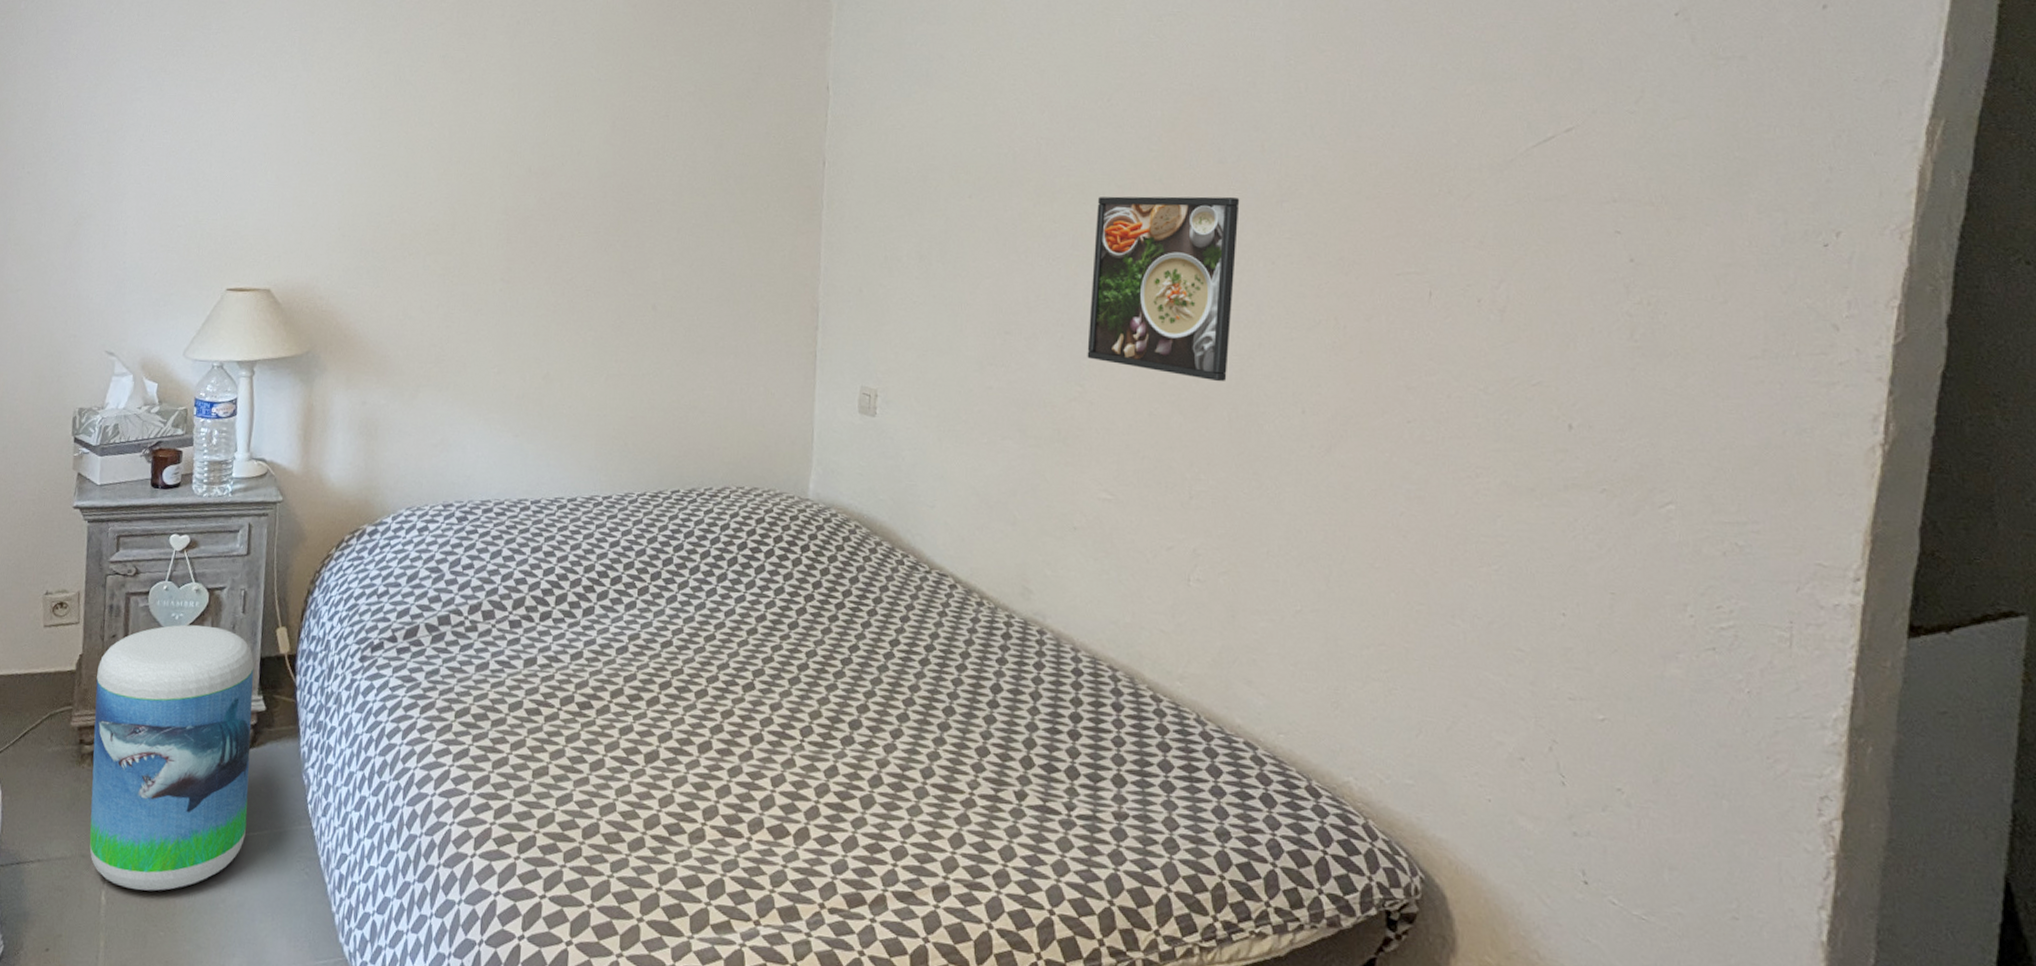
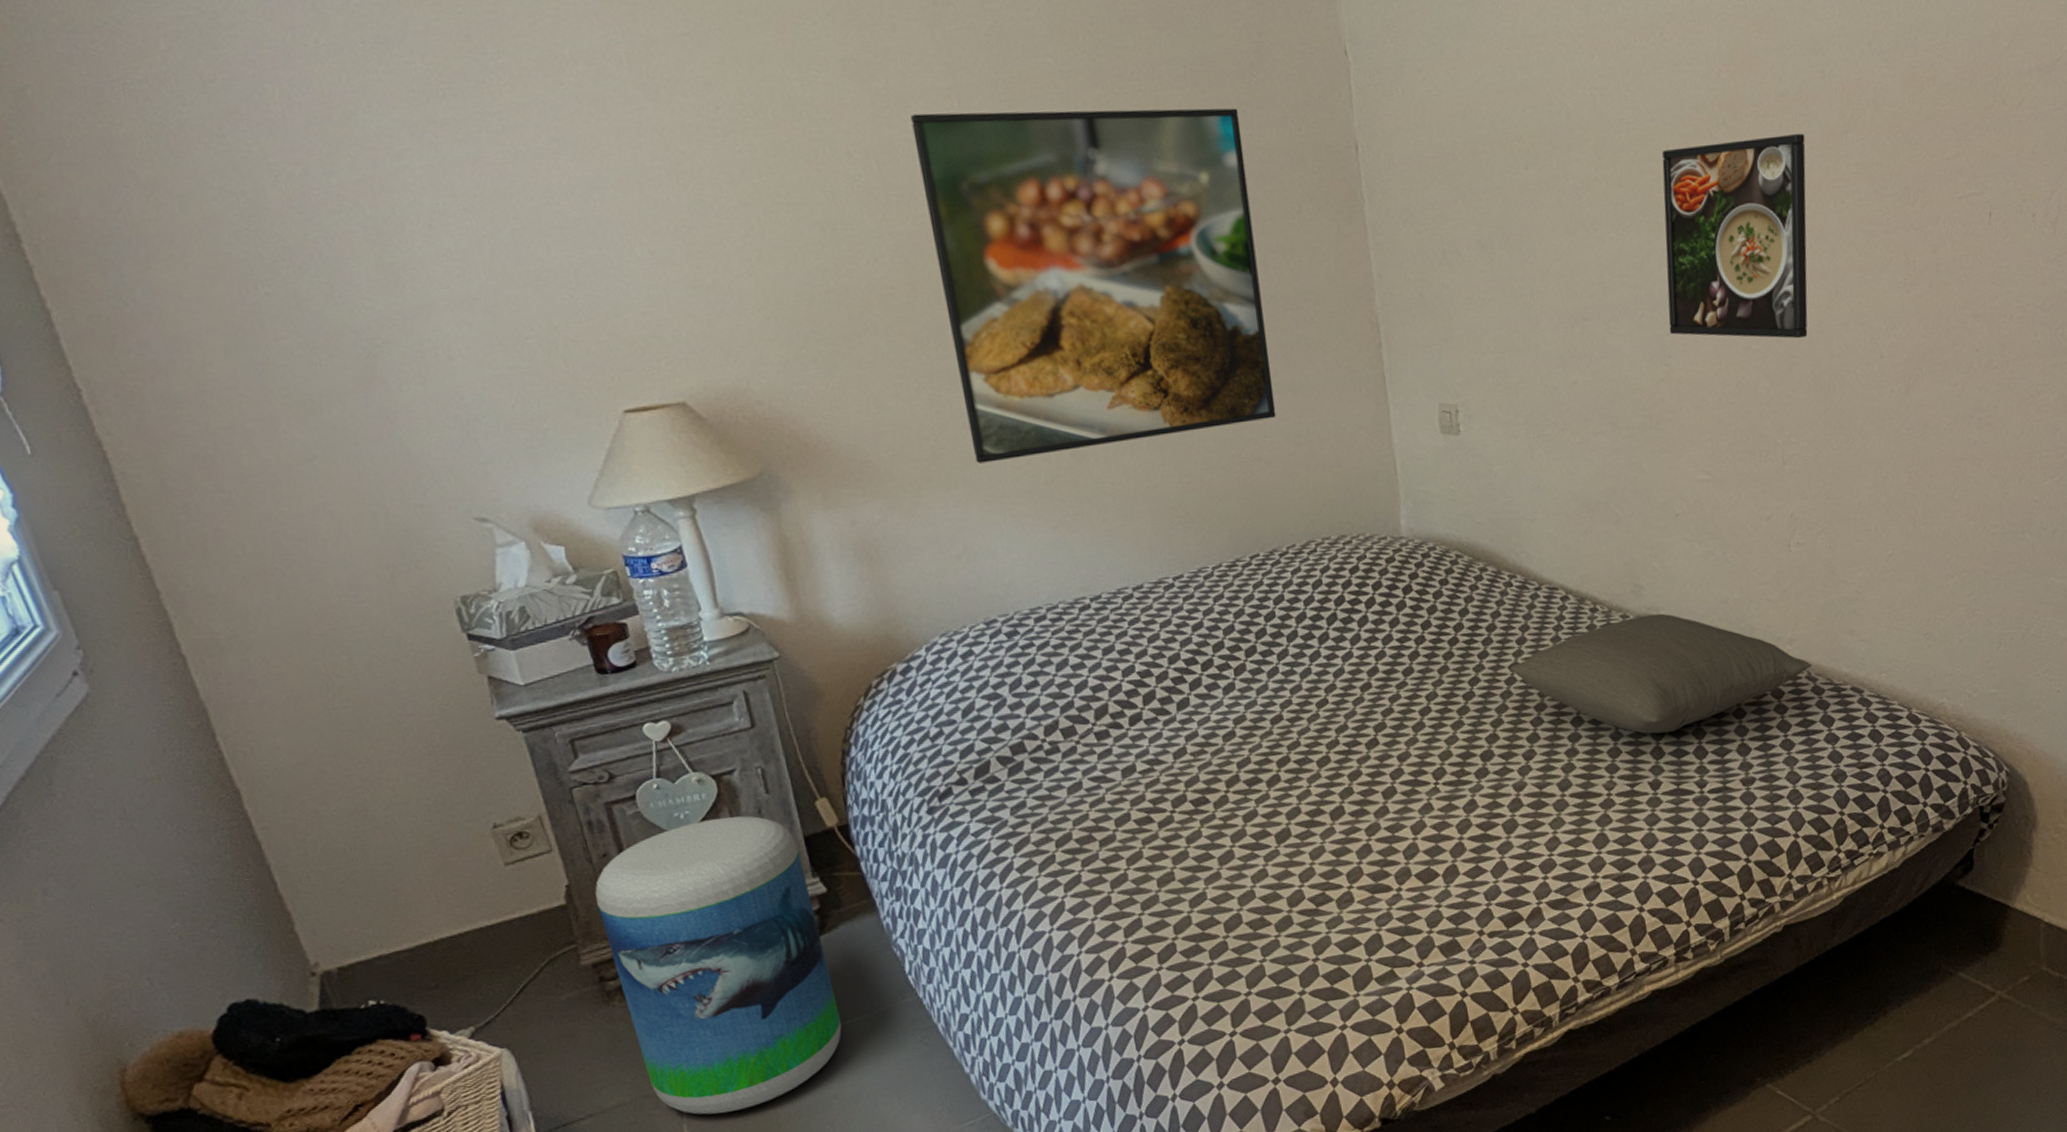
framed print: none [467,100,732,376] -> present [911,108,1277,464]
pillow: none [891,619,1202,744] -> present [1511,613,1812,734]

